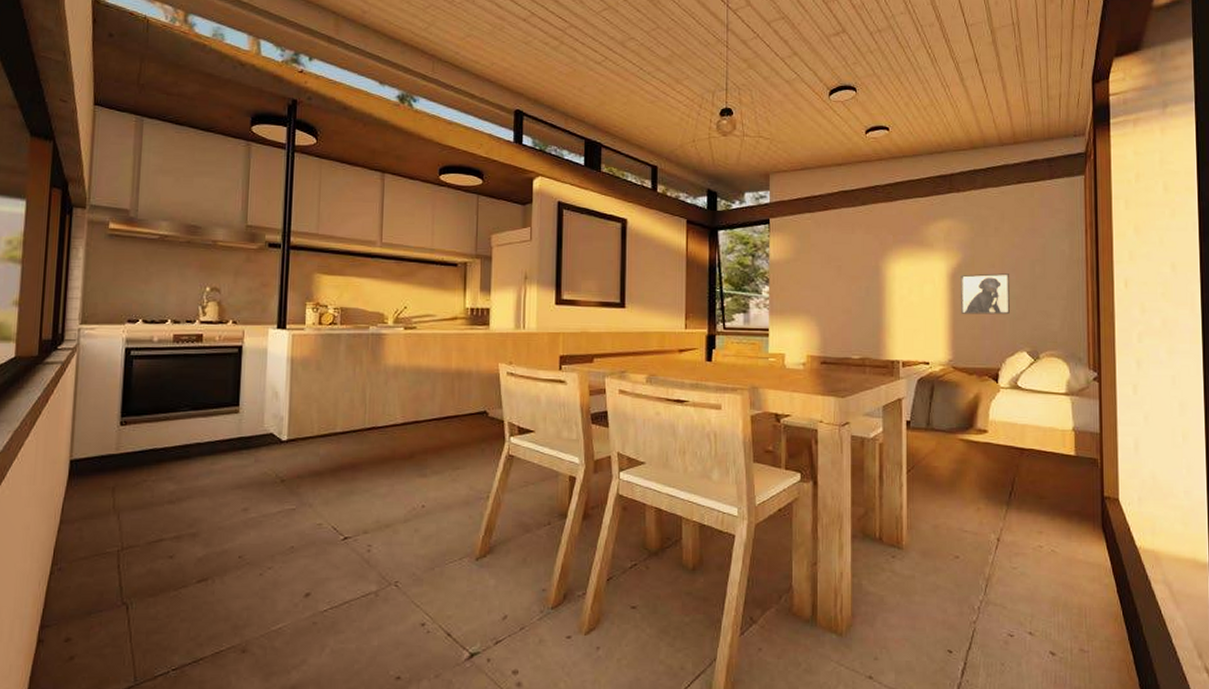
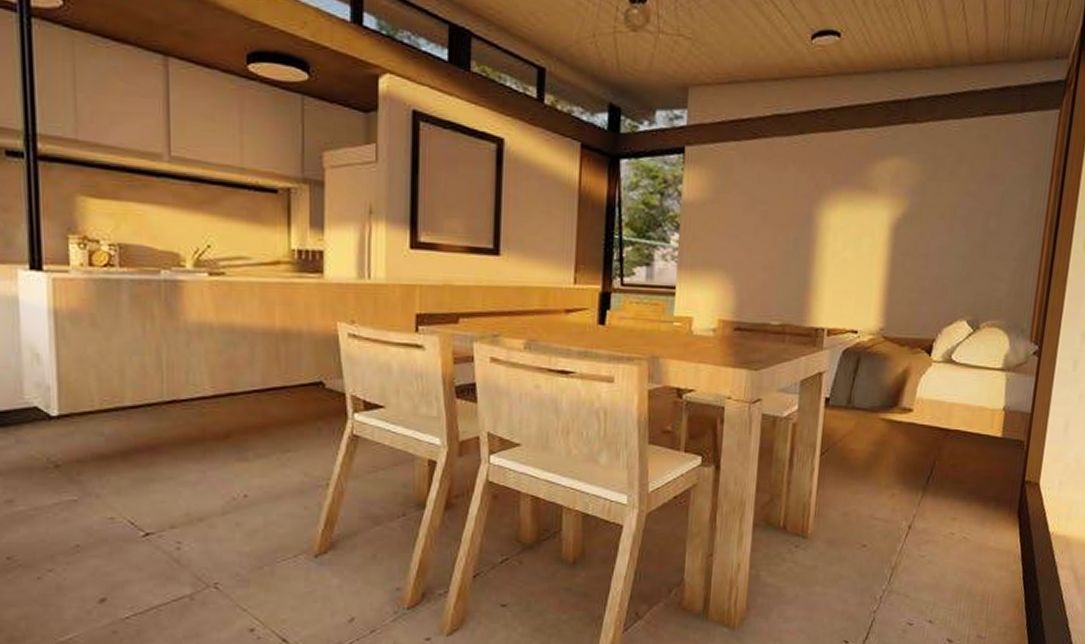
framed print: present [961,273,1010,315] -> none [900,226,959,277]

